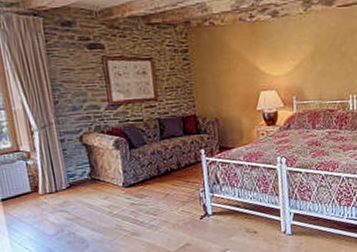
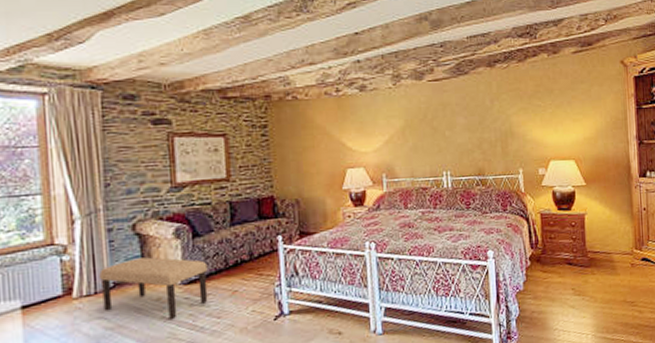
bench: none [57,164,146,214] -> present [99,257,208,319]

